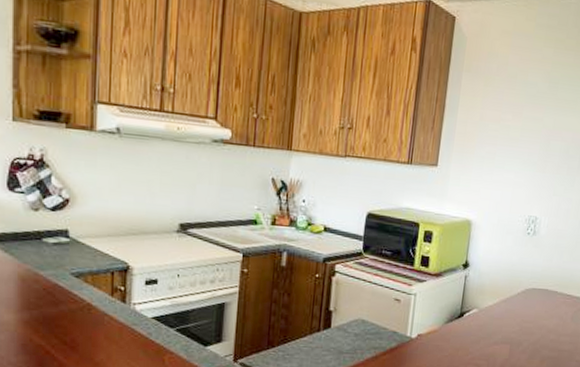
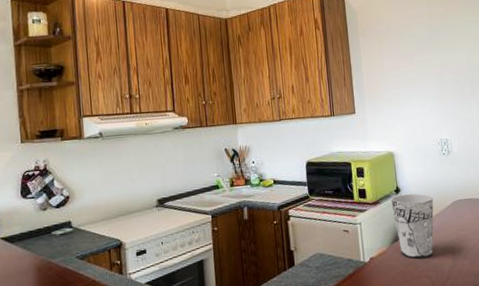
cup: none [454,270,504,345] -> present [391,193,434,259]

